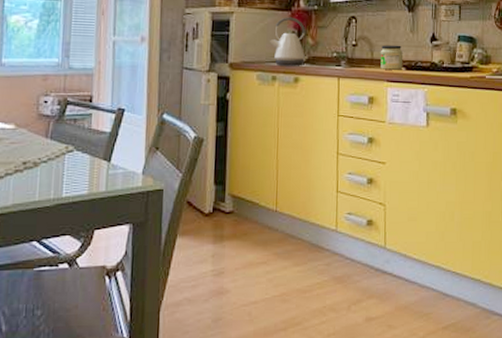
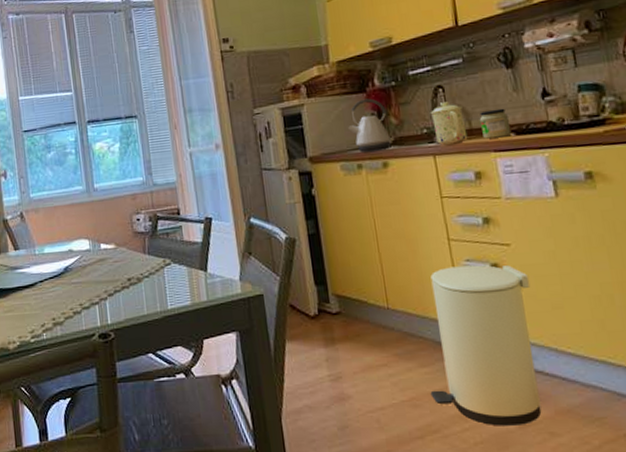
pedal bin: none [299,178,395,320] -> present [430,265,542,426]
mug: none [341,32,369,71] -> present [429,102,468,146]

